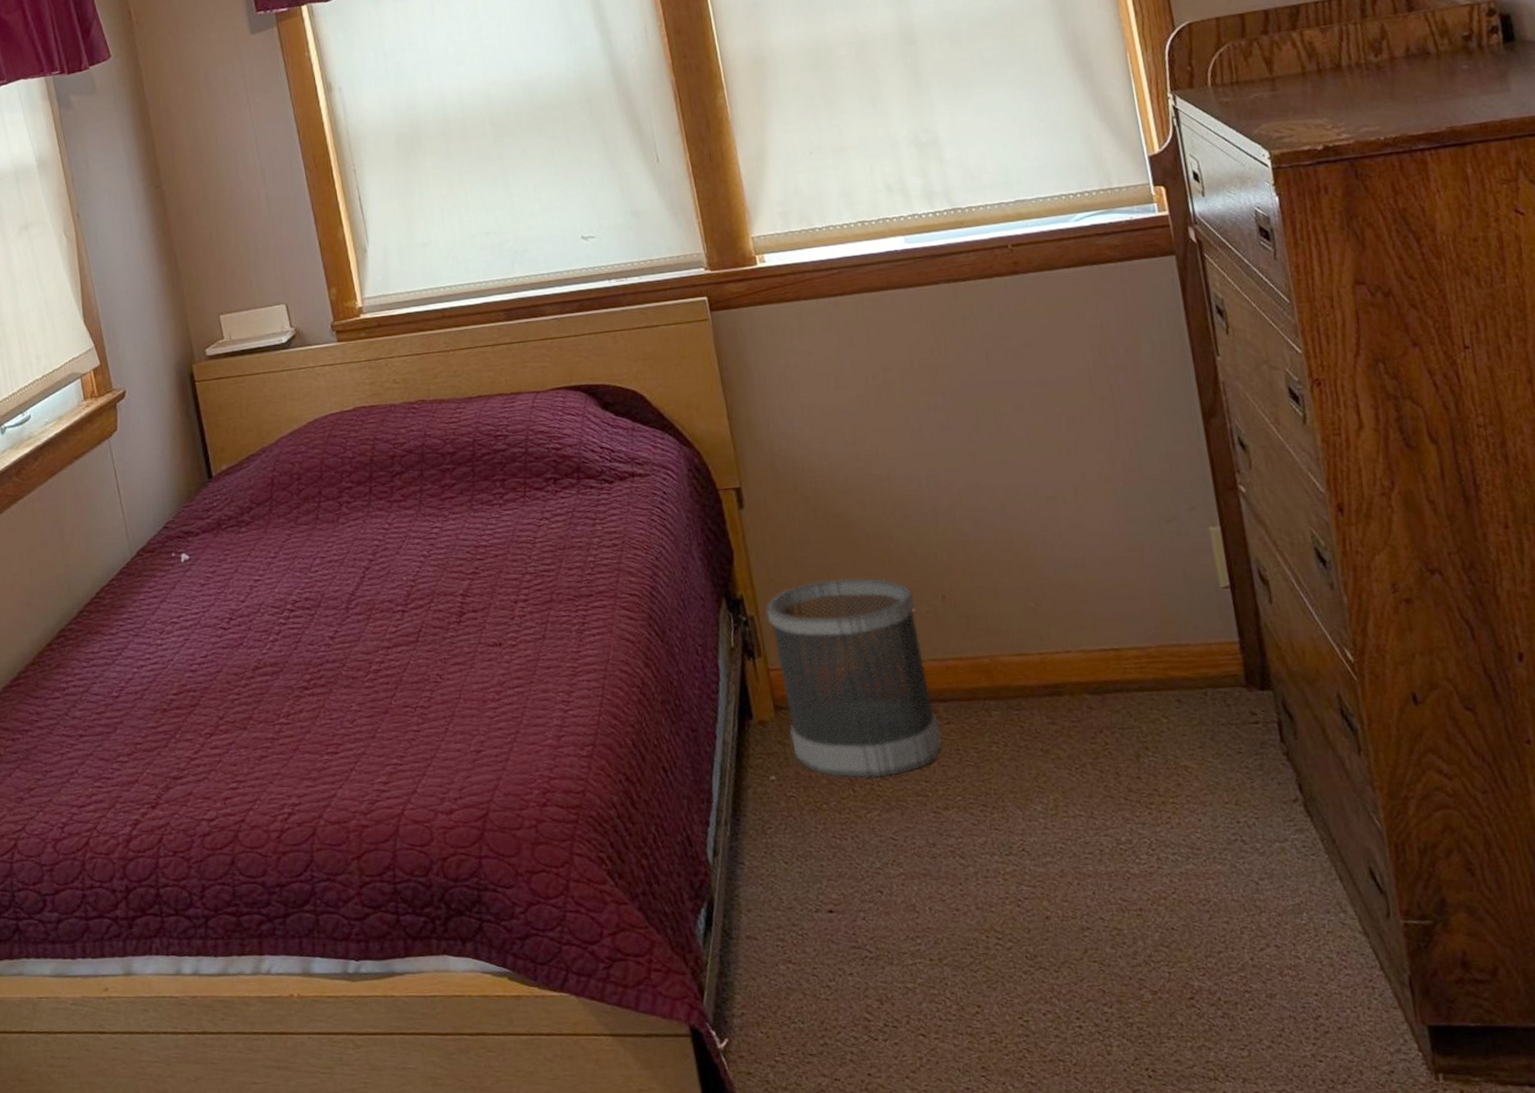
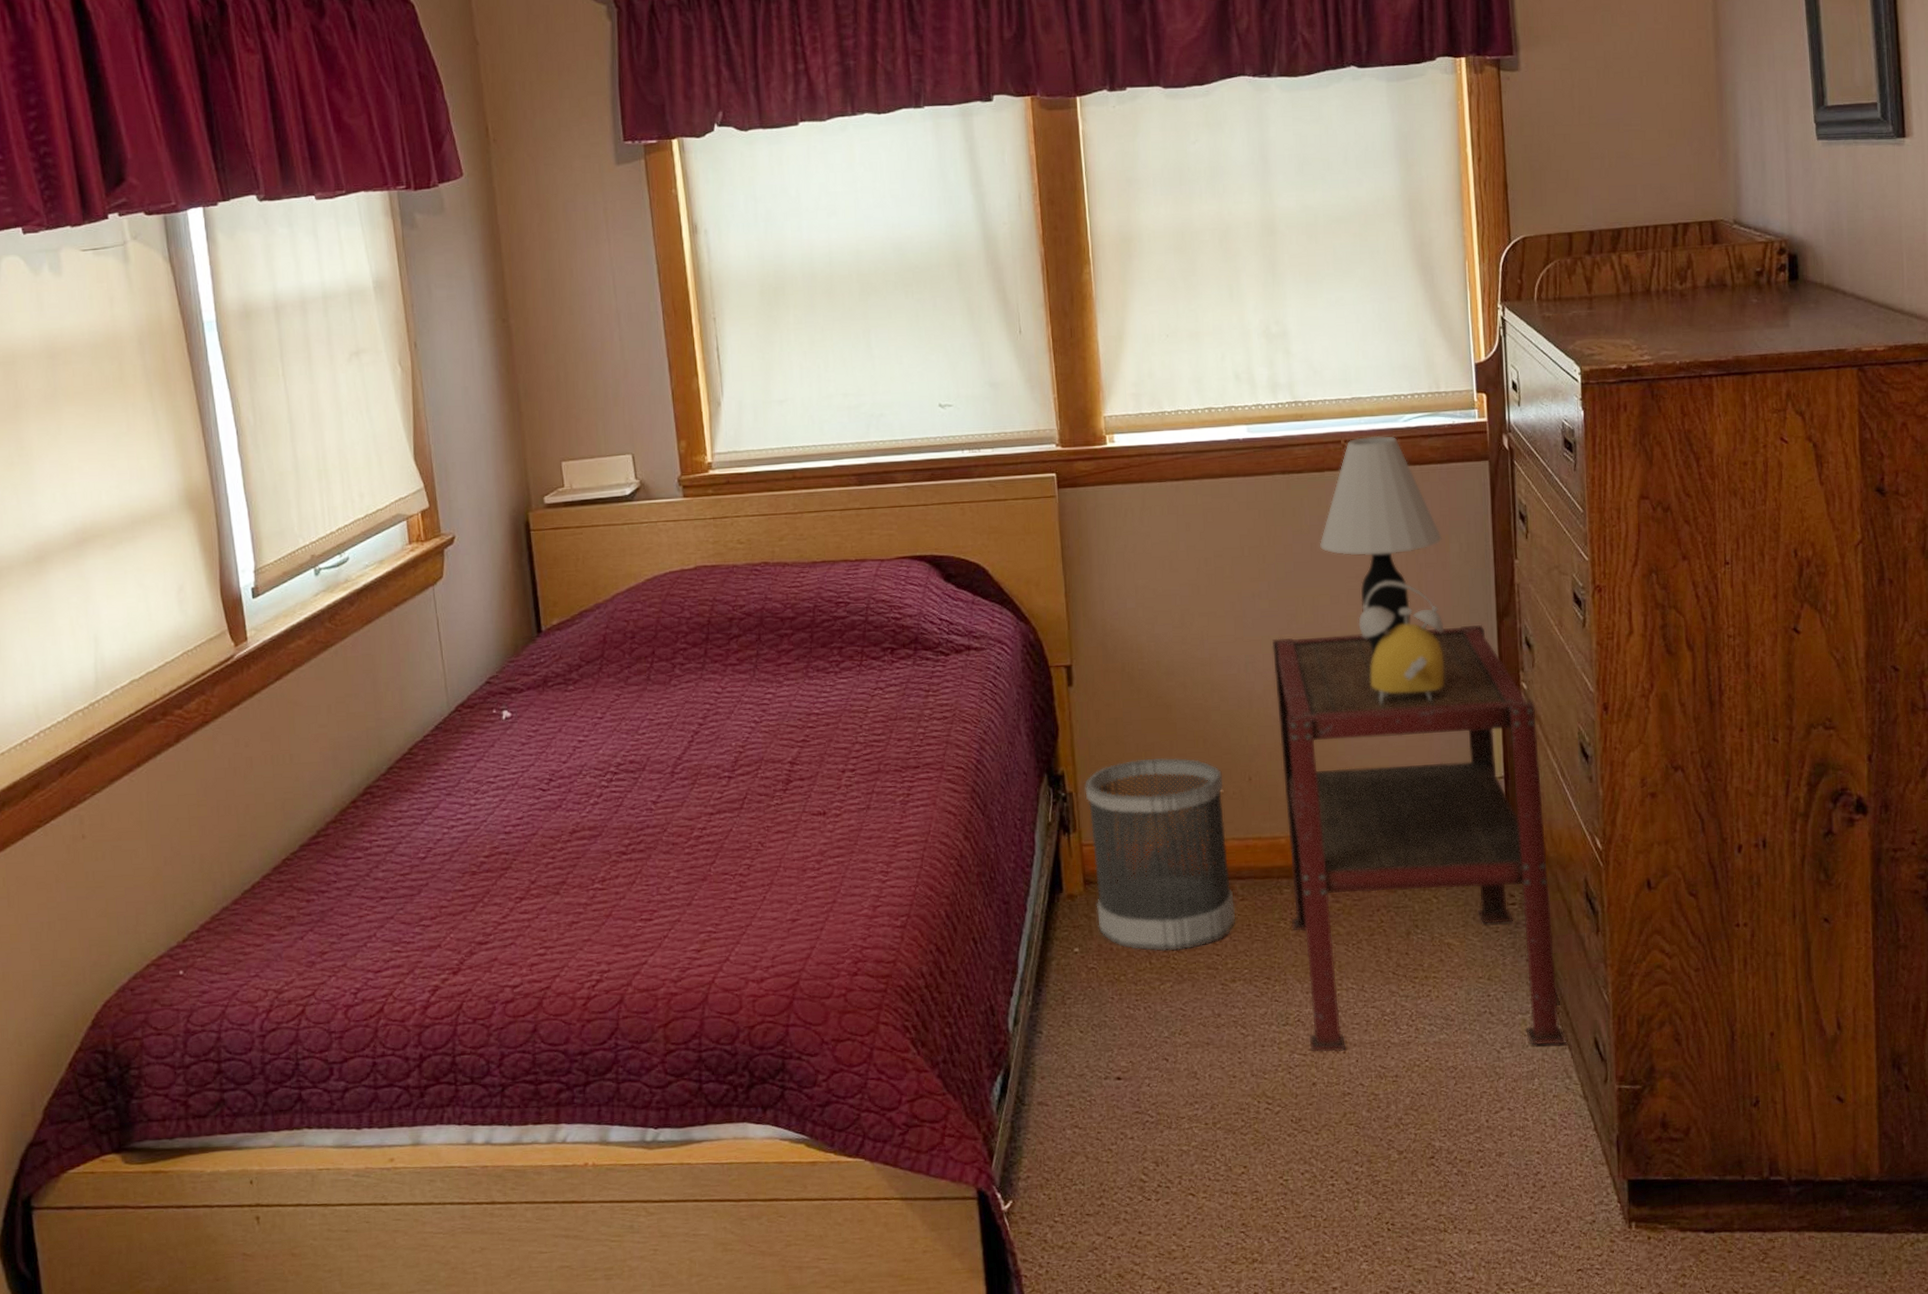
side table: none [953,427,1337,884] -> present [1272,625,1567,1053]
table lamp: none [995,237,1132,463] -> present [1320,436,1442,654]
alarm clock: none [1046,385,1150,515] -> present [1358,580,1445,704]

